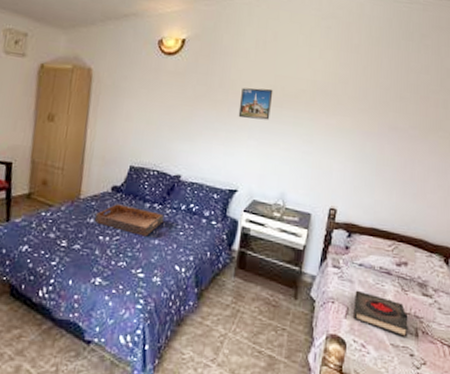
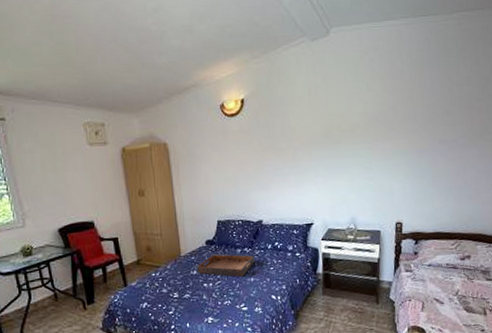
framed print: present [238,87,273,120] -> none [302,128,331,160]
book: present [352,290,409,337] -> none [427,286,478,317]

